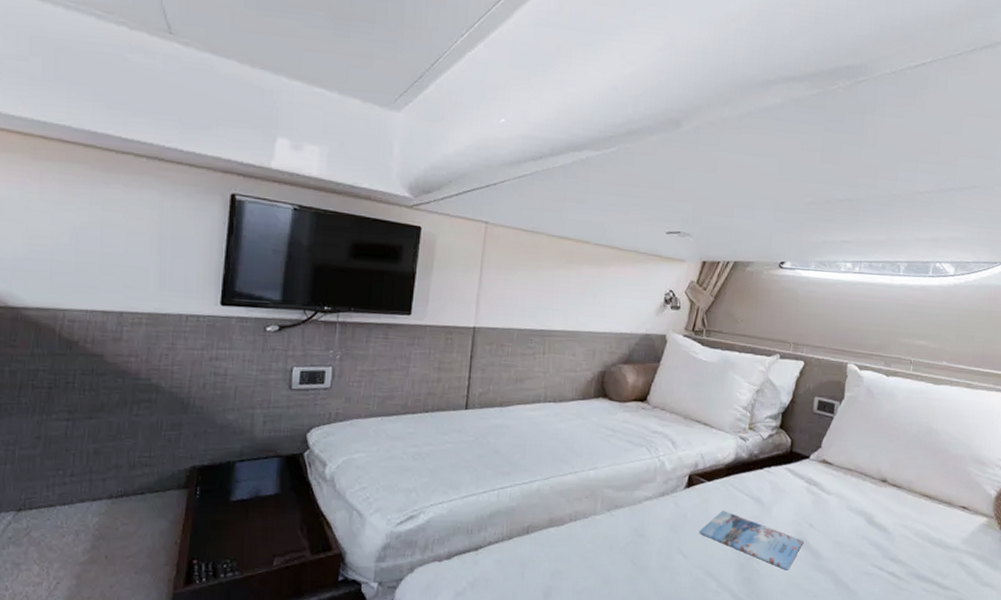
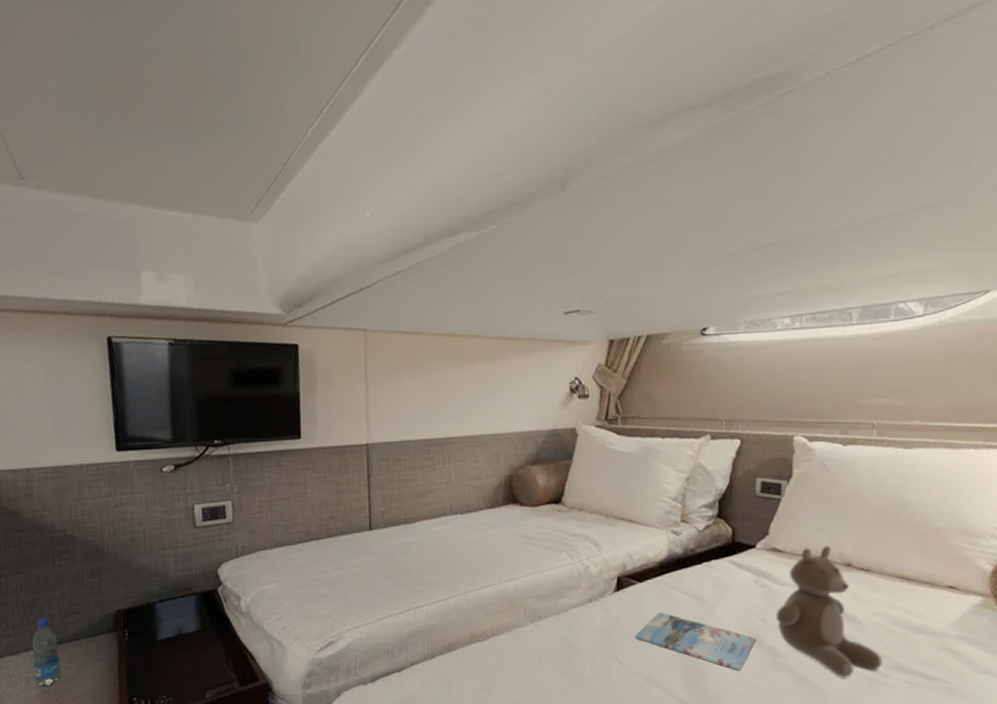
bottle: none [86,467,120,542] -> present [31,617,61,687]
bear: none [821,462,907,582] -> present [775,546,883,677]

